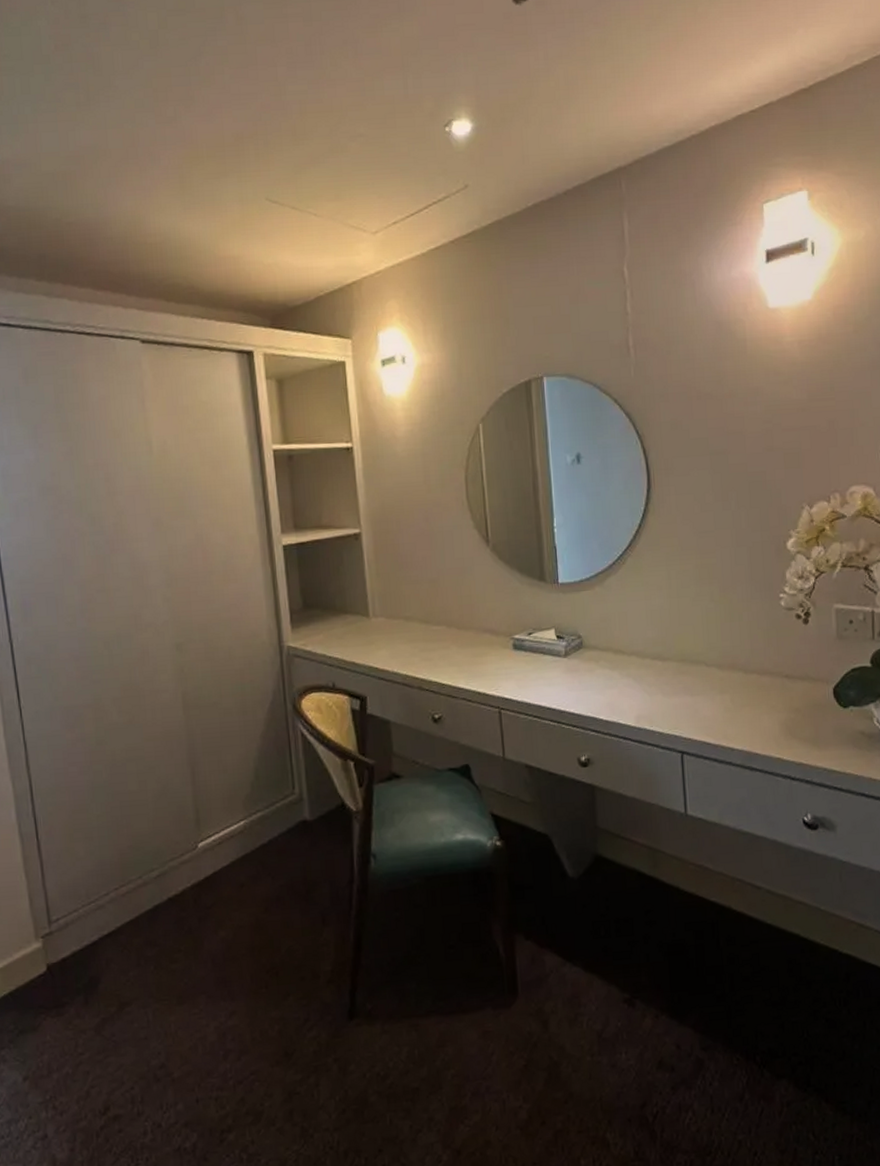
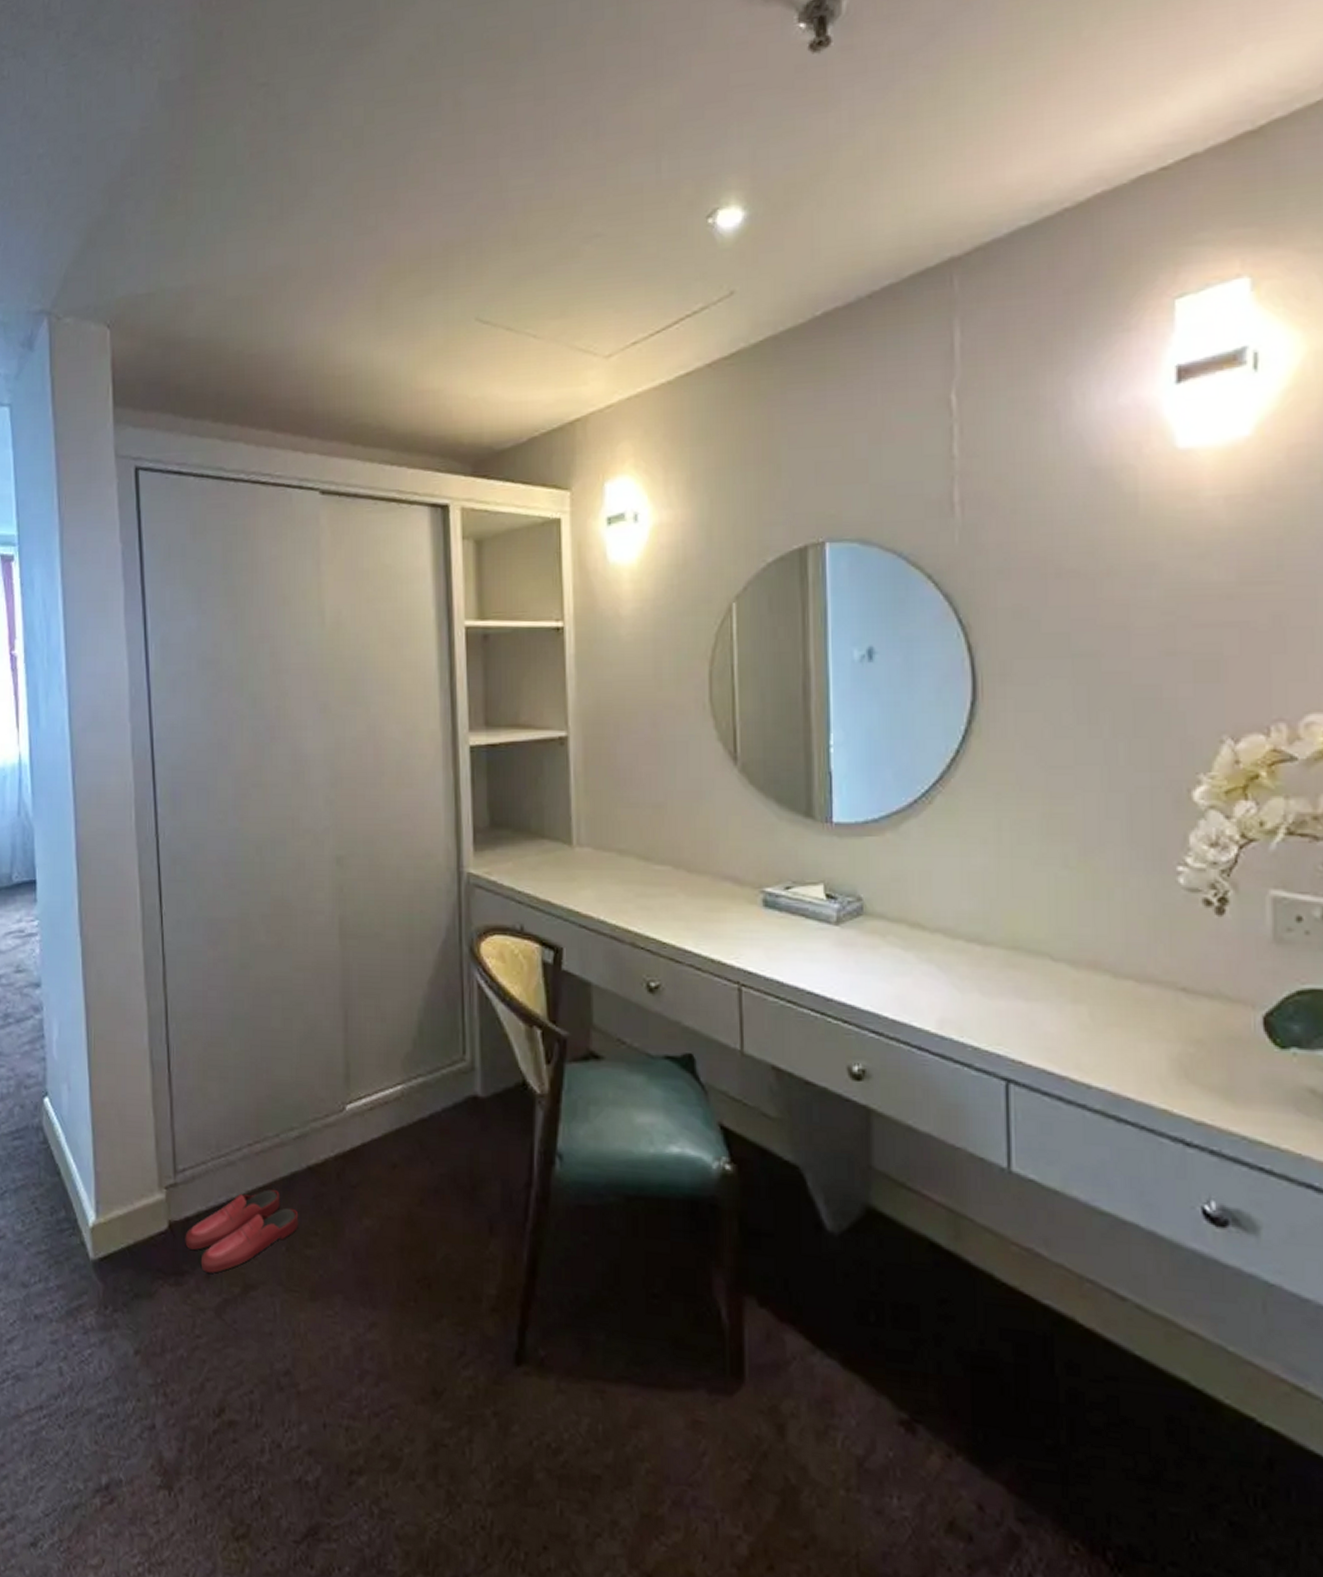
slippers: none [63,922,164,1000] -> present [185,1189,299,1273]

